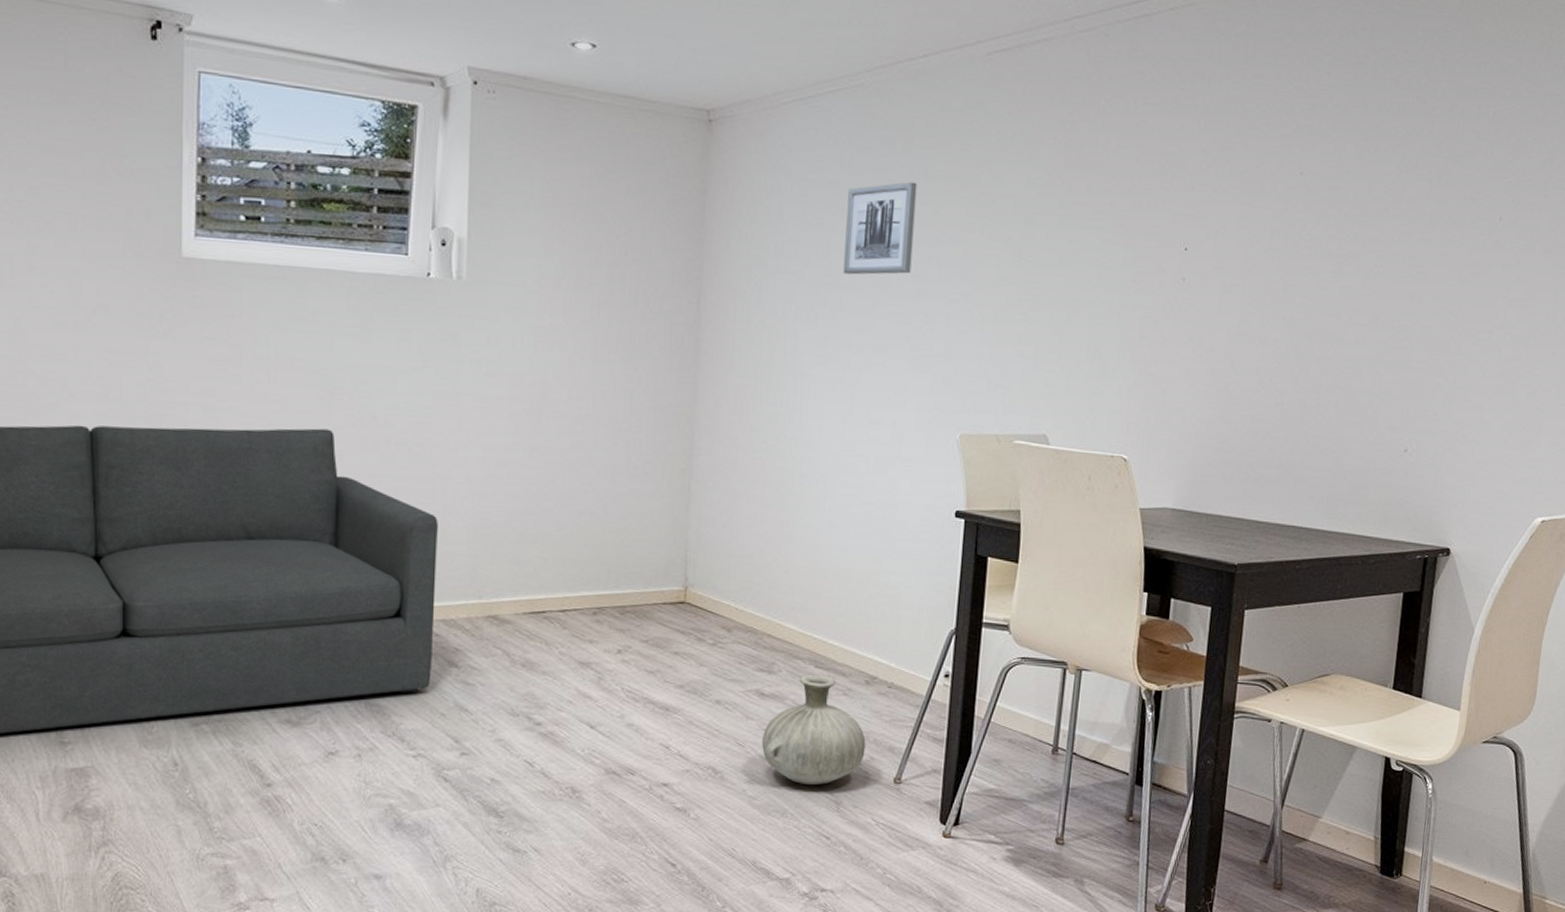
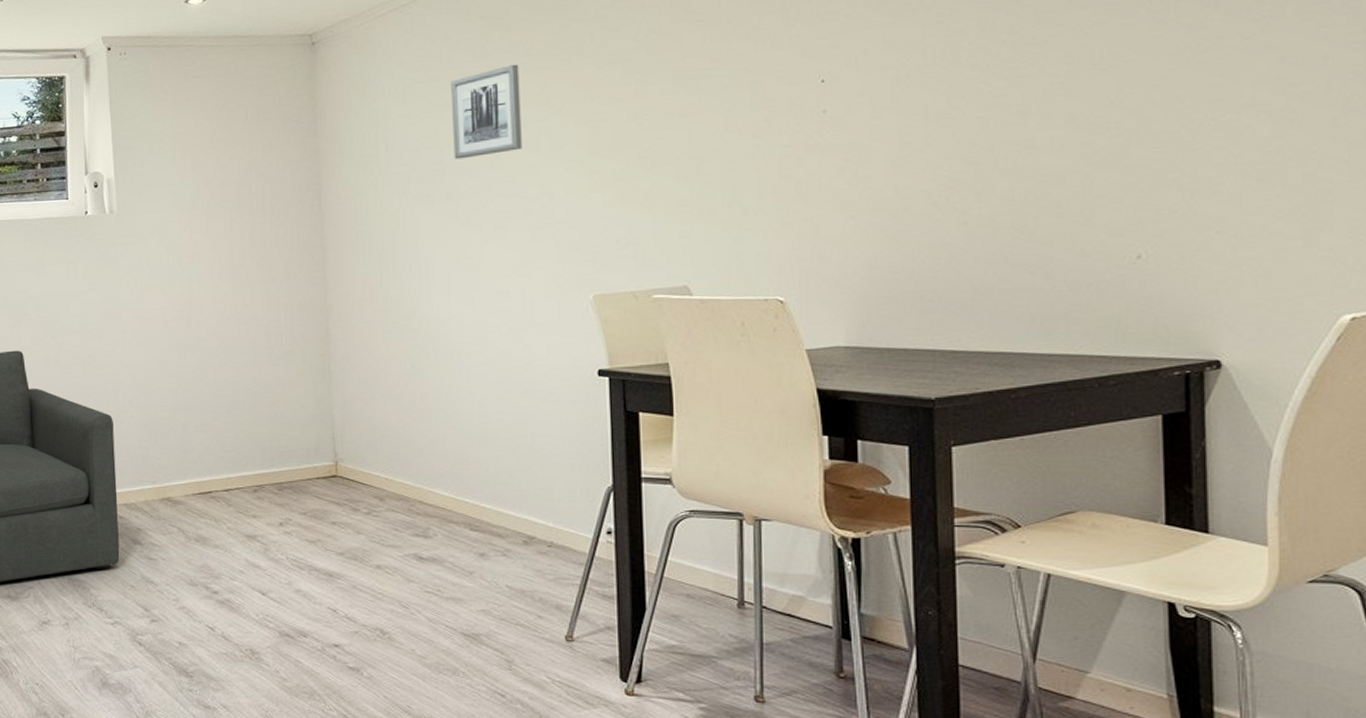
vase: present [762,674,866,786] -> none [425,537,532,645]

